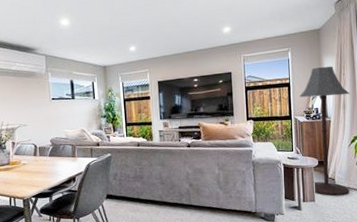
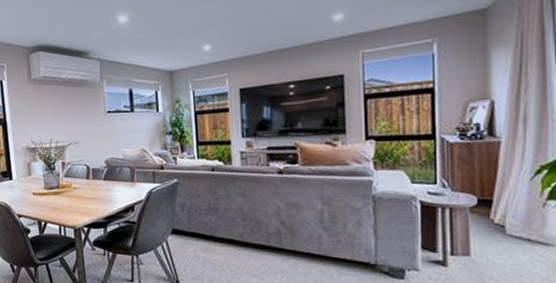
floor lamp: present [299,66,350,197] -> none [449,61,536,251]

